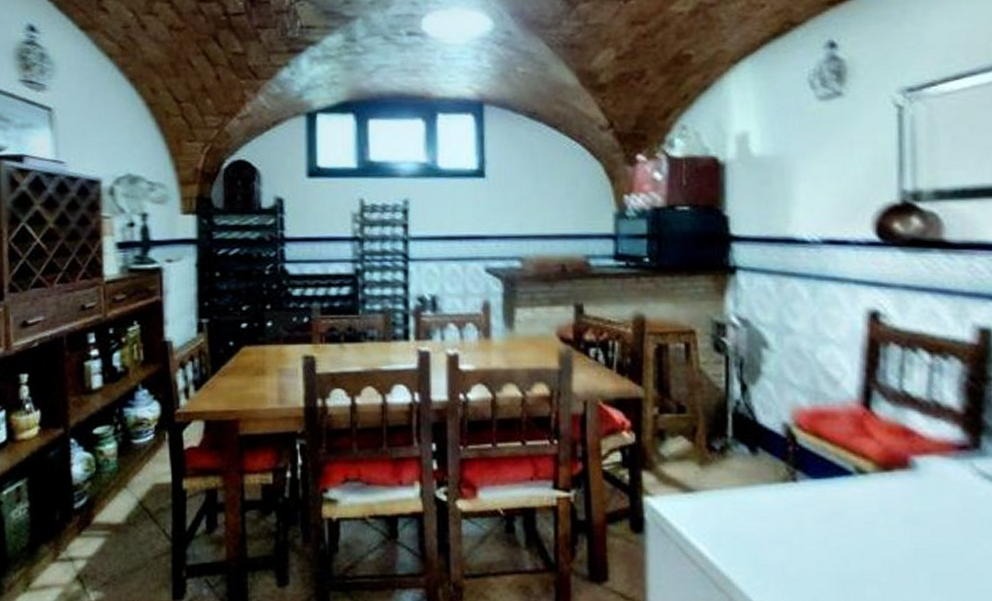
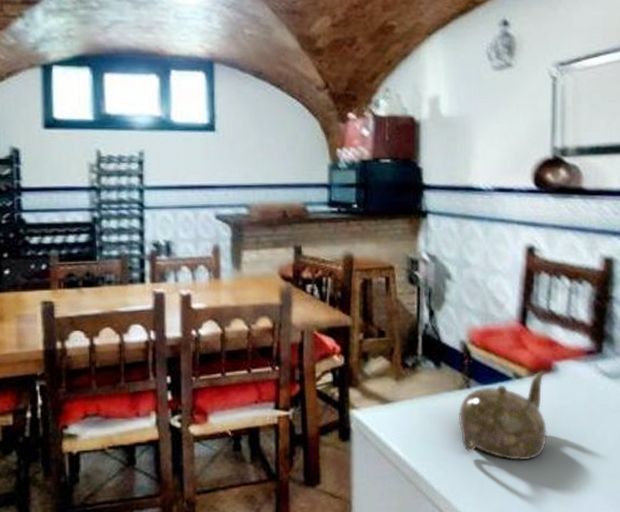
teapot: none [781,465,906,579] -> present [458,370,548,461]

